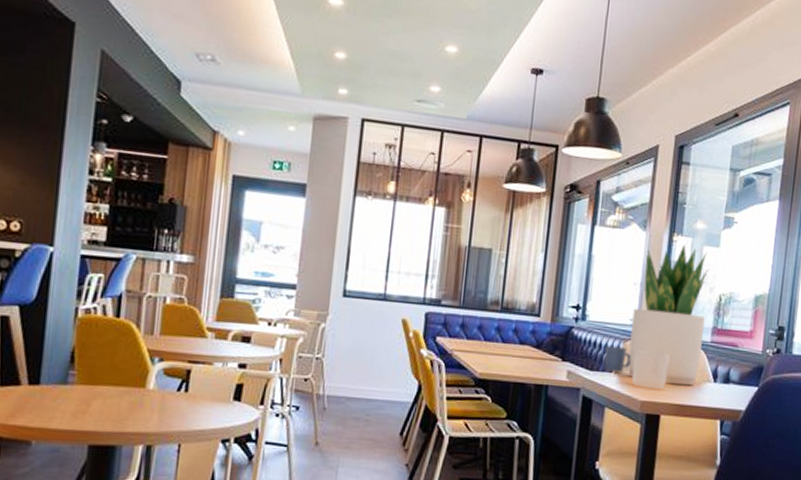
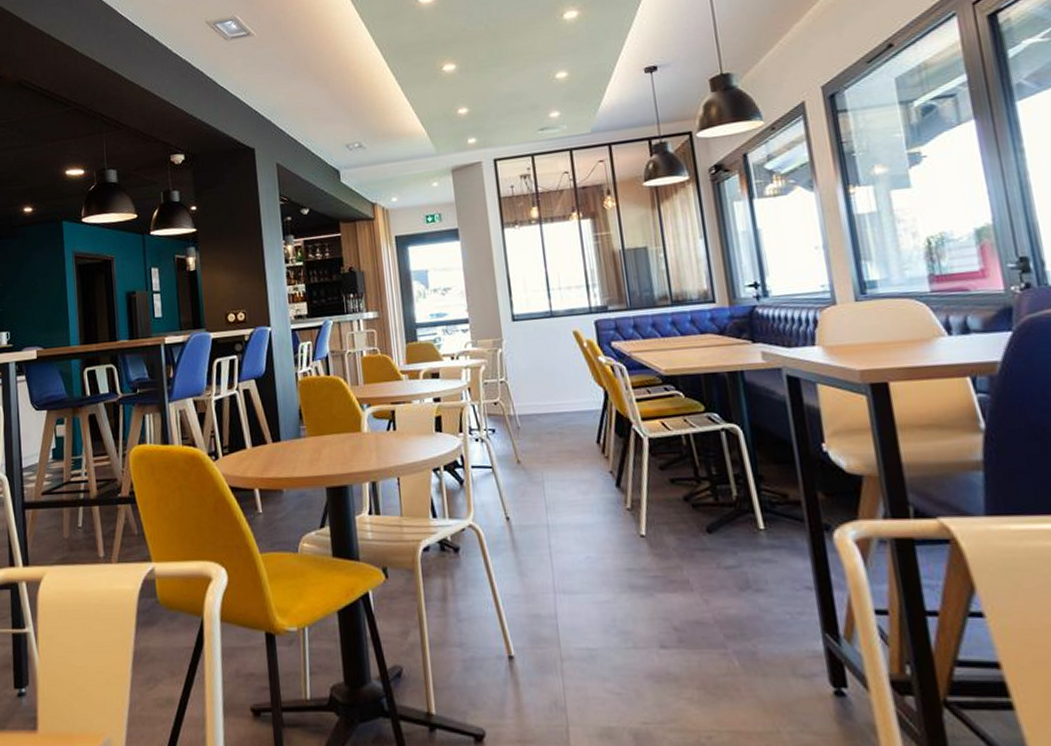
mug: present [603,345,631,374] -> none [799,316,835,346]
planter: present [628,244,708,386] -> none [821,193,924,347]
mug: present [631,350,670,391] -> none [836,314,886,357]

